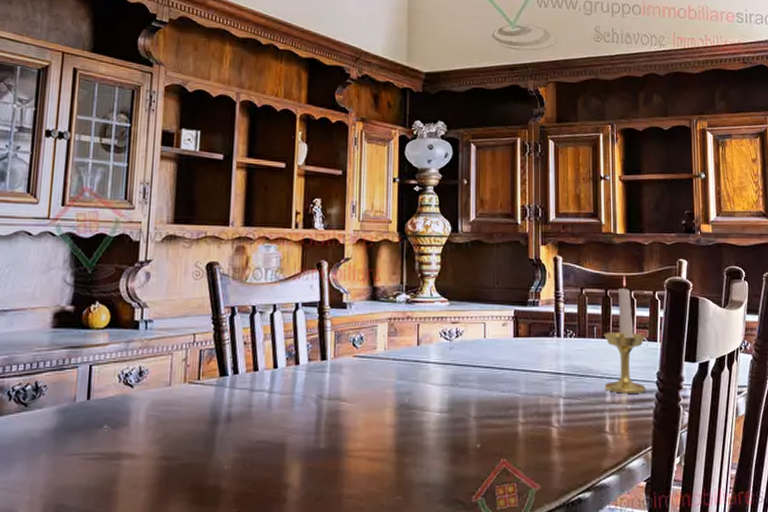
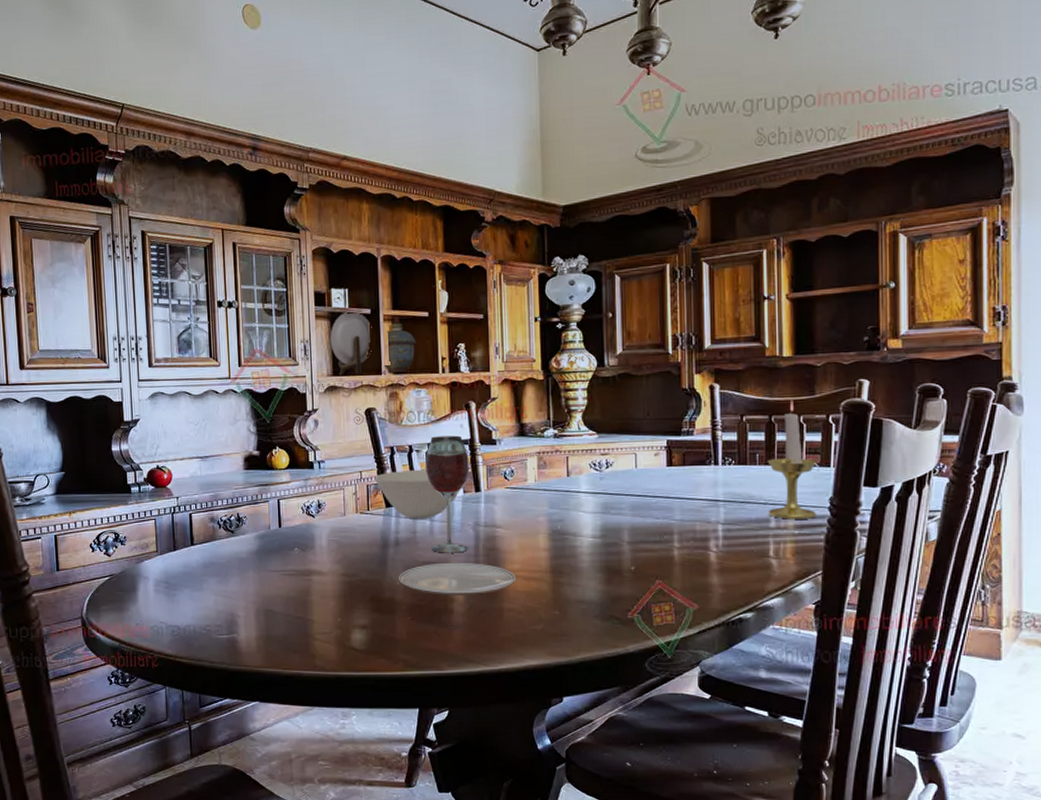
decorative plate: none [174,155,223,226] -> present [330,311,372,377]
bowl: none [209,333,305,391] -> present [374,469,461,519]
plate: none [226,441,359,481] -> present [398,562,517,595]
decorative jar: none [230,163,271,227] -> present [381,315,417,374]
wineglass: none [267,297,317,431] -> present [424,435,469,553]

